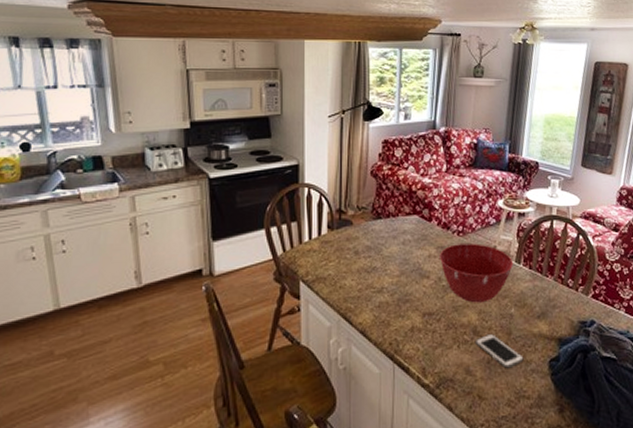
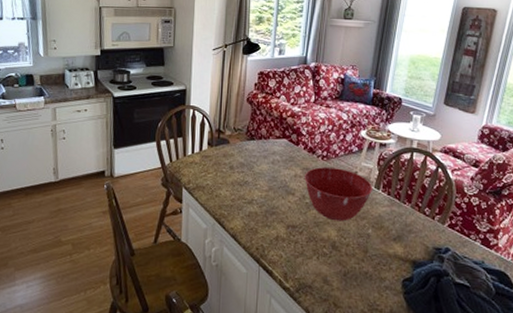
cell phone: present [474,333,524,369] -> none [333,249,378,283]

